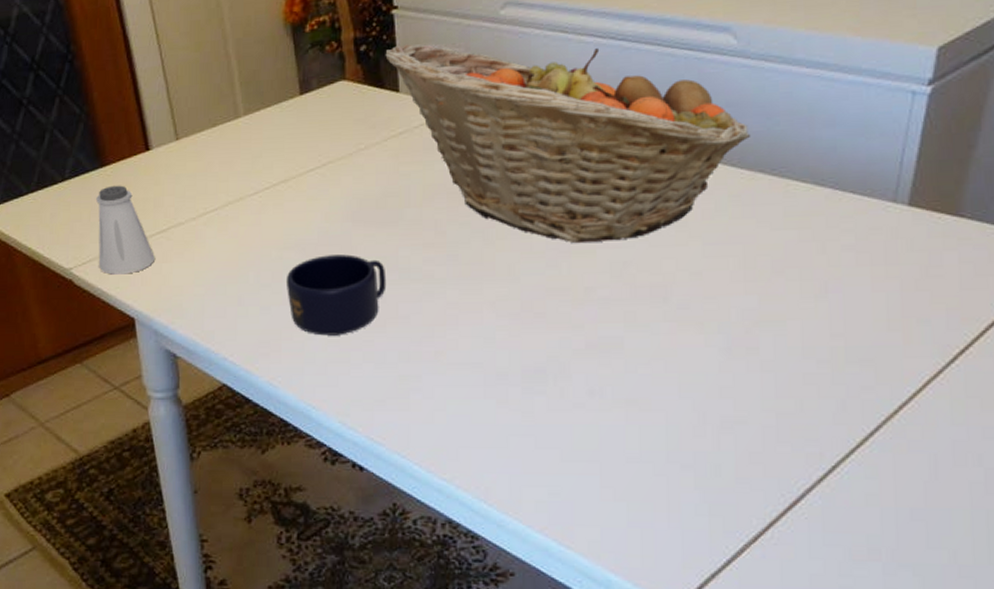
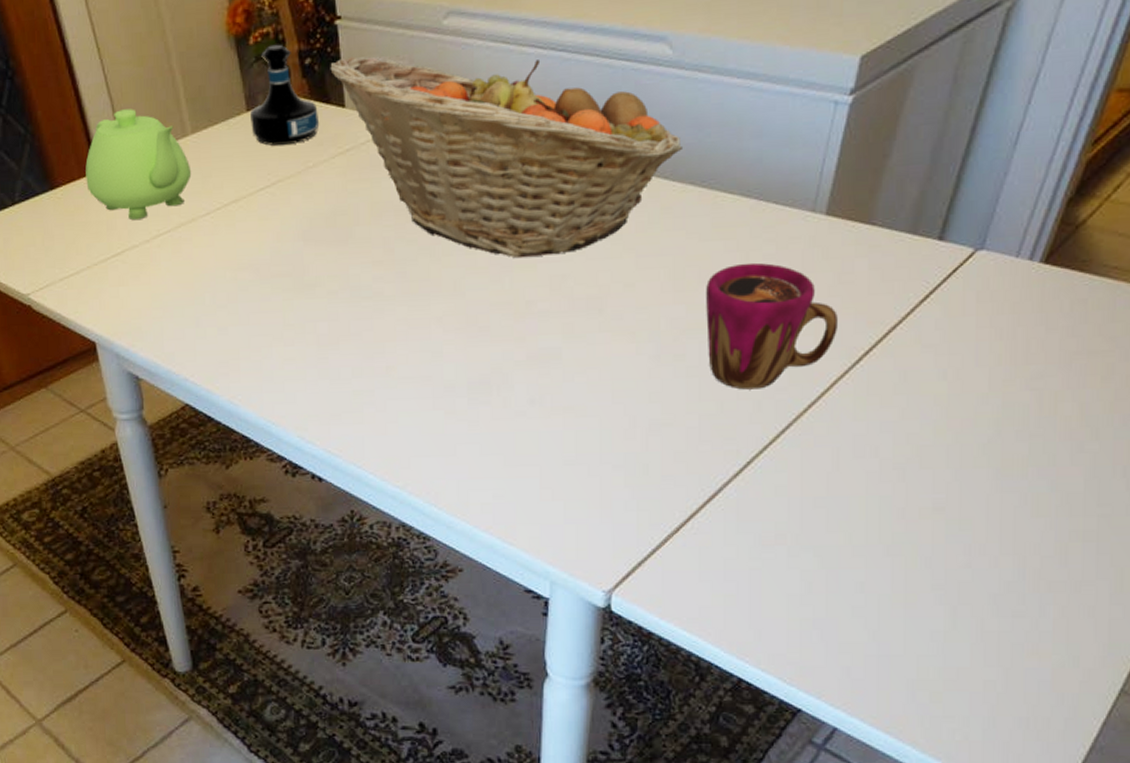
saltshaker: present [96,185,156,275] -> none [48,208,112,299]
teapot: none [136,91,242,198] -> present [85,109,192,221]
mug: present [285,254,387,336] -> none [241,274,339,355]
tequila bottle: none [303,32,372,128] -> present [250,44,319,146]
cup: none [780,253,928,387] -> present [706,262,838,390]

